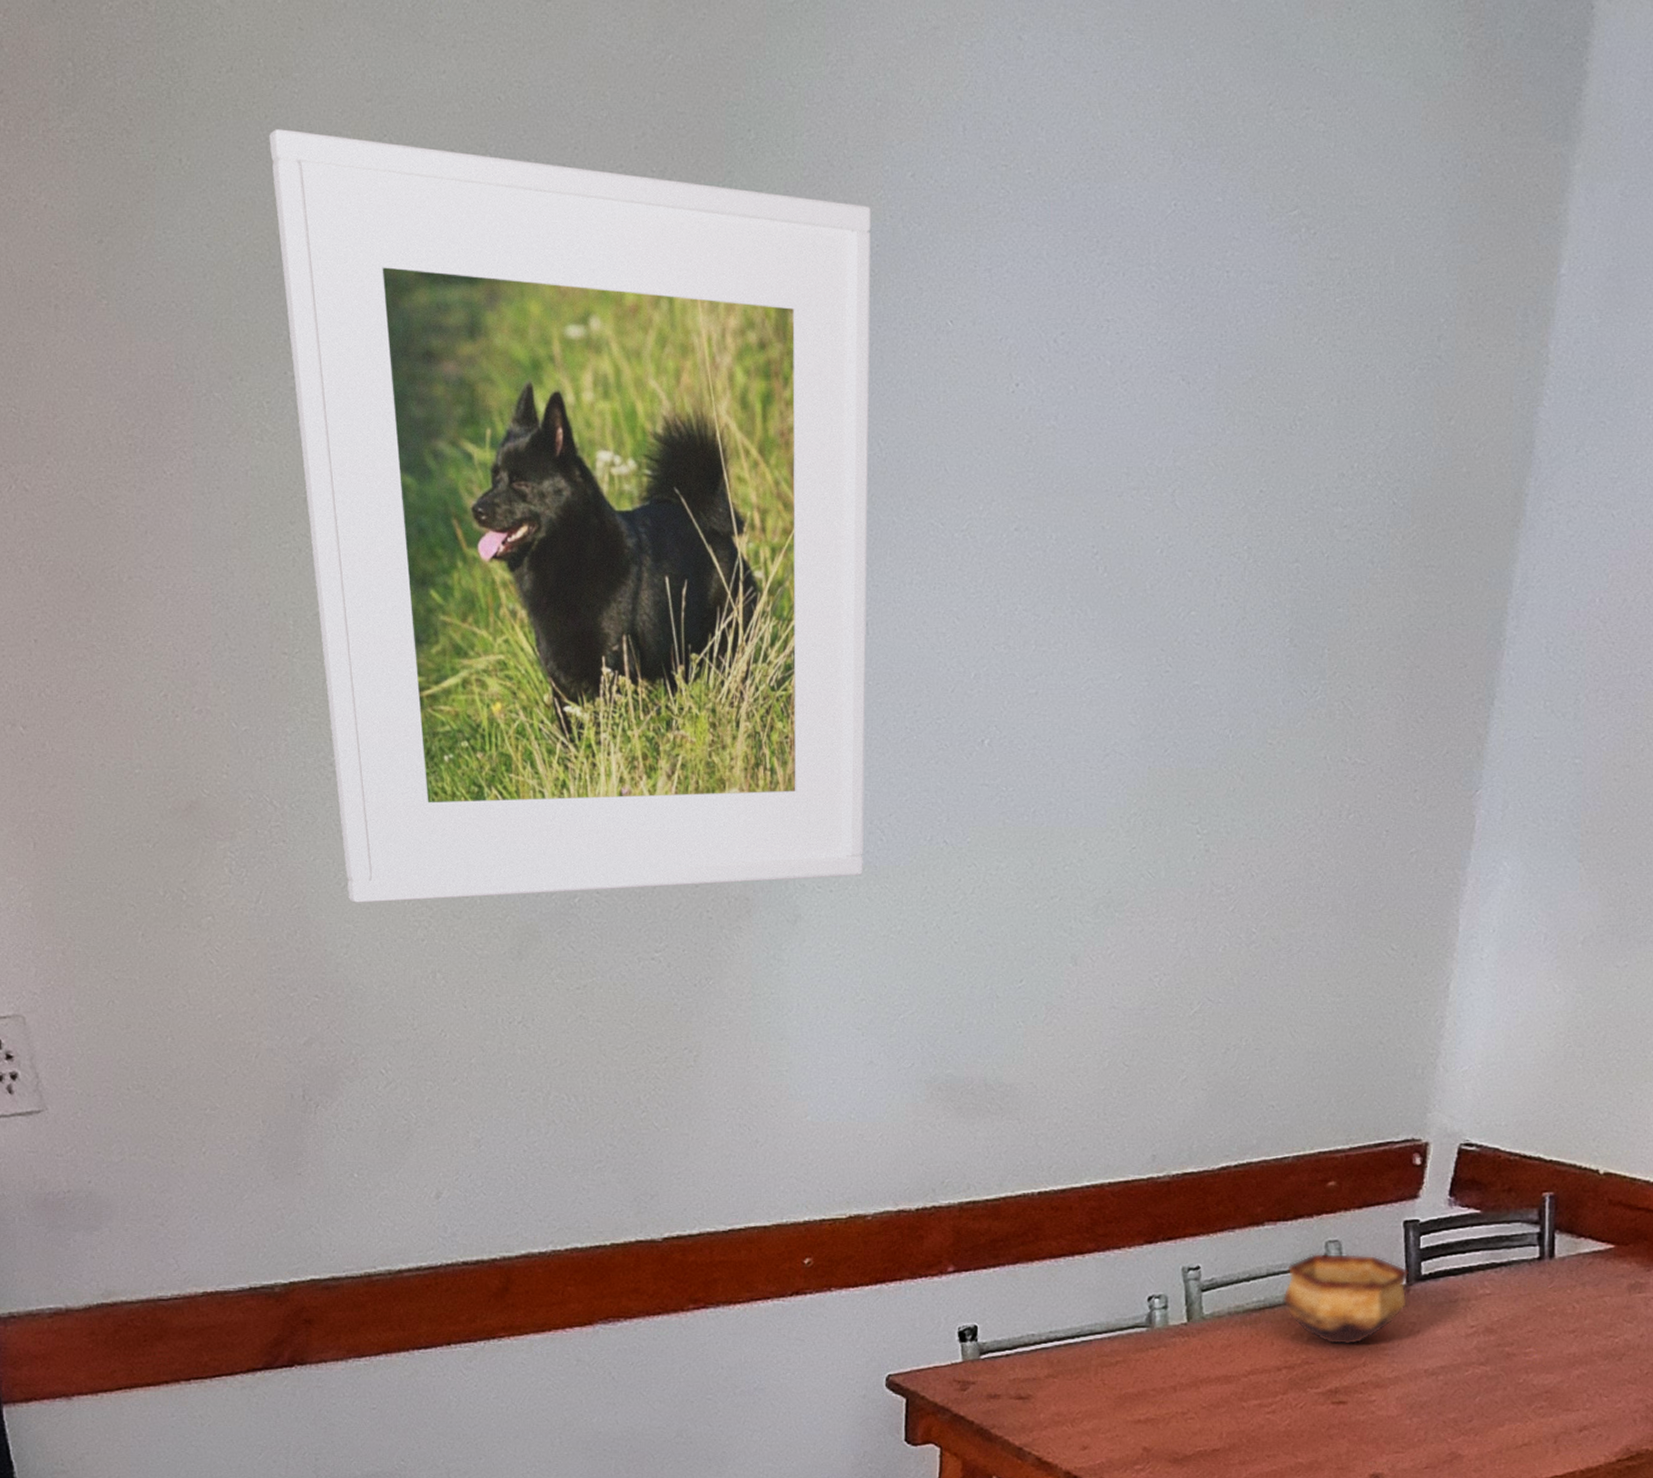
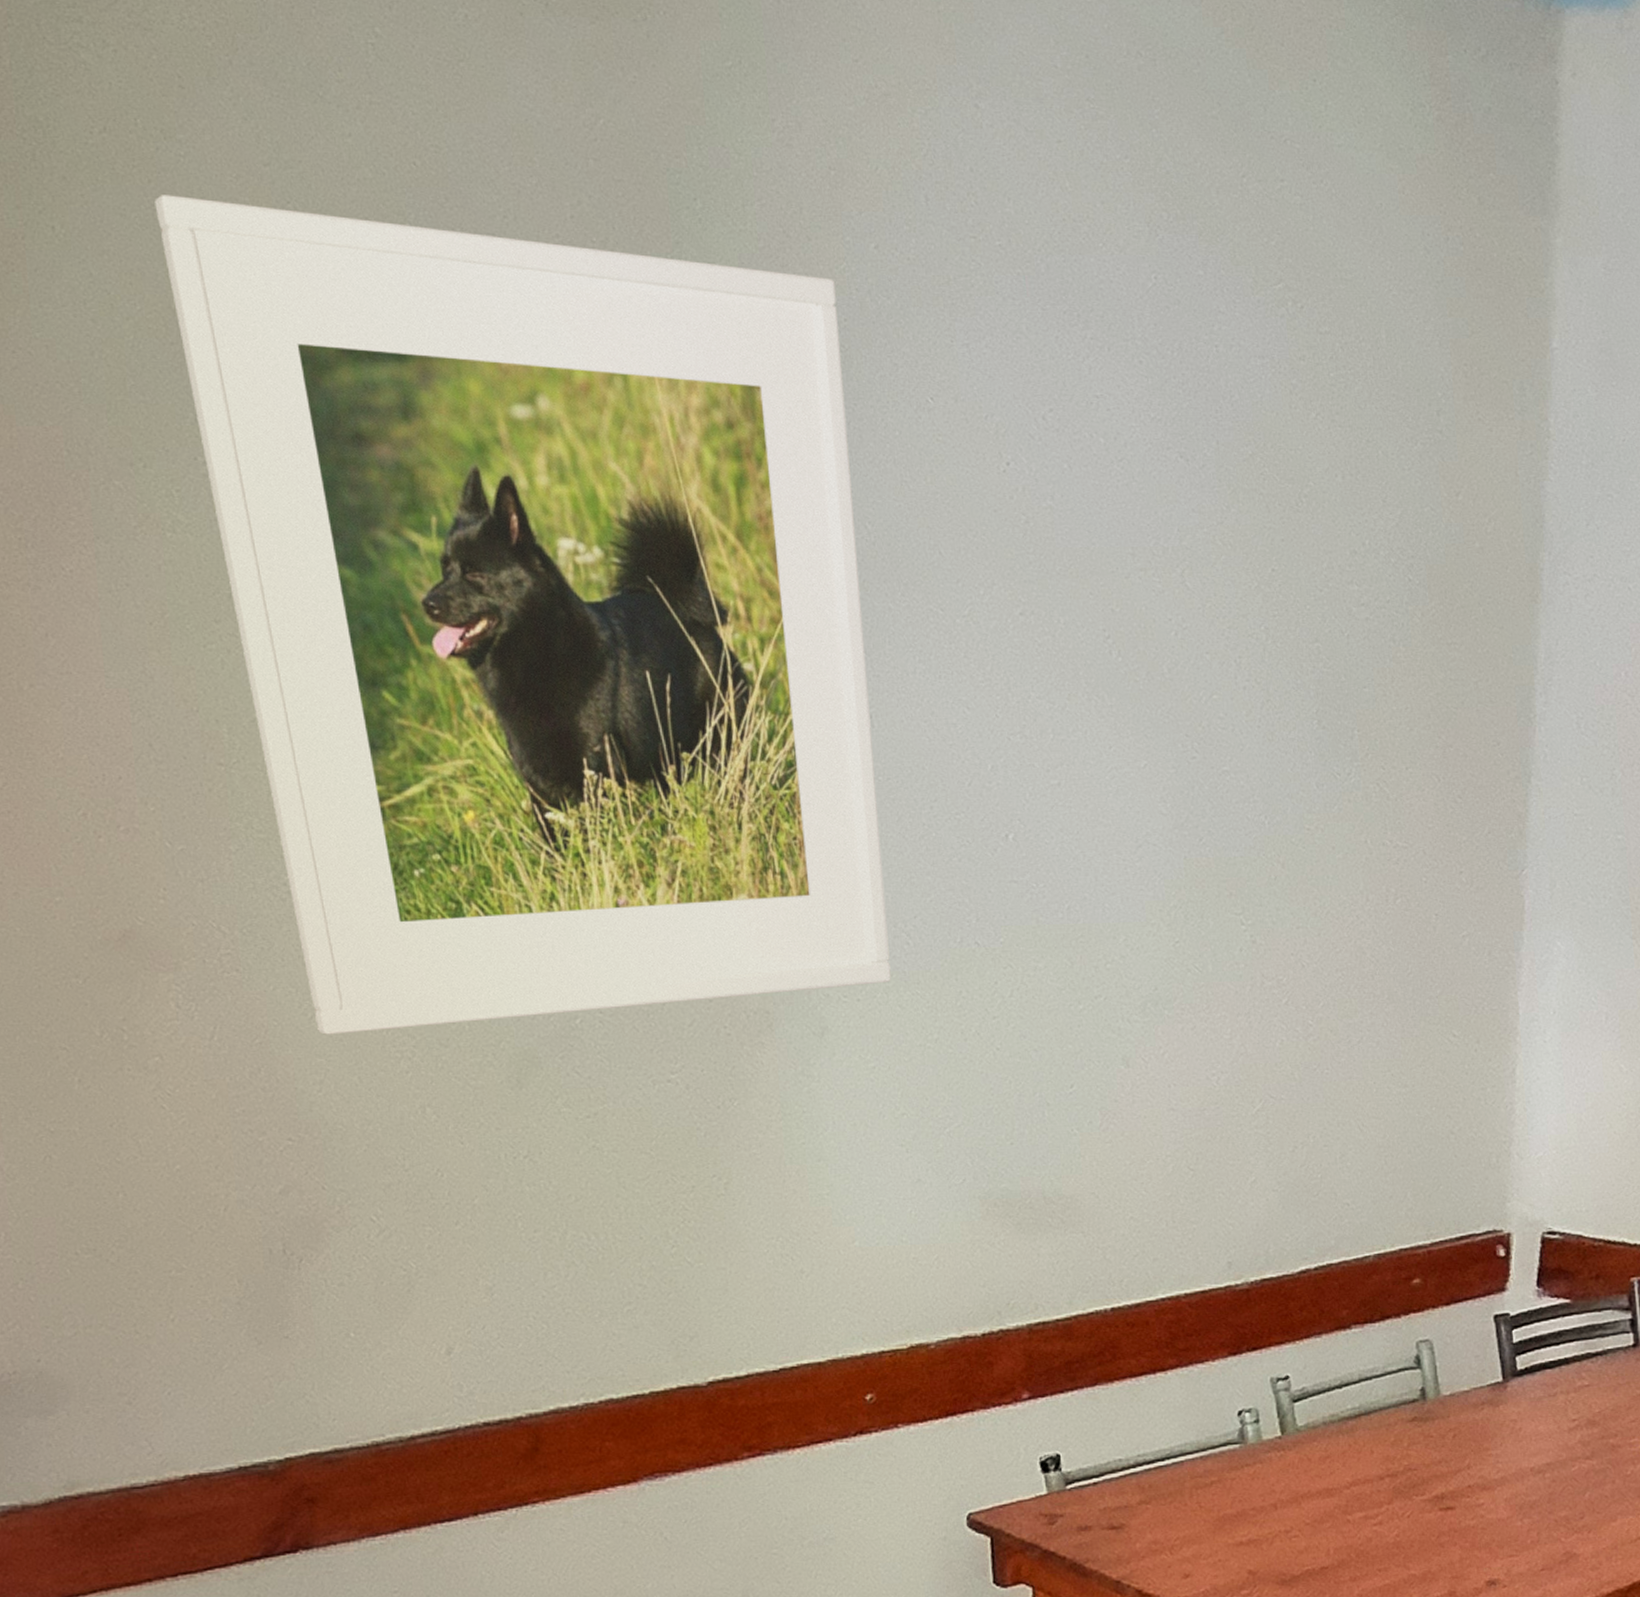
bowl: present [1282,1253,1410,1345] -> none [1377,1352,1506,1449]

